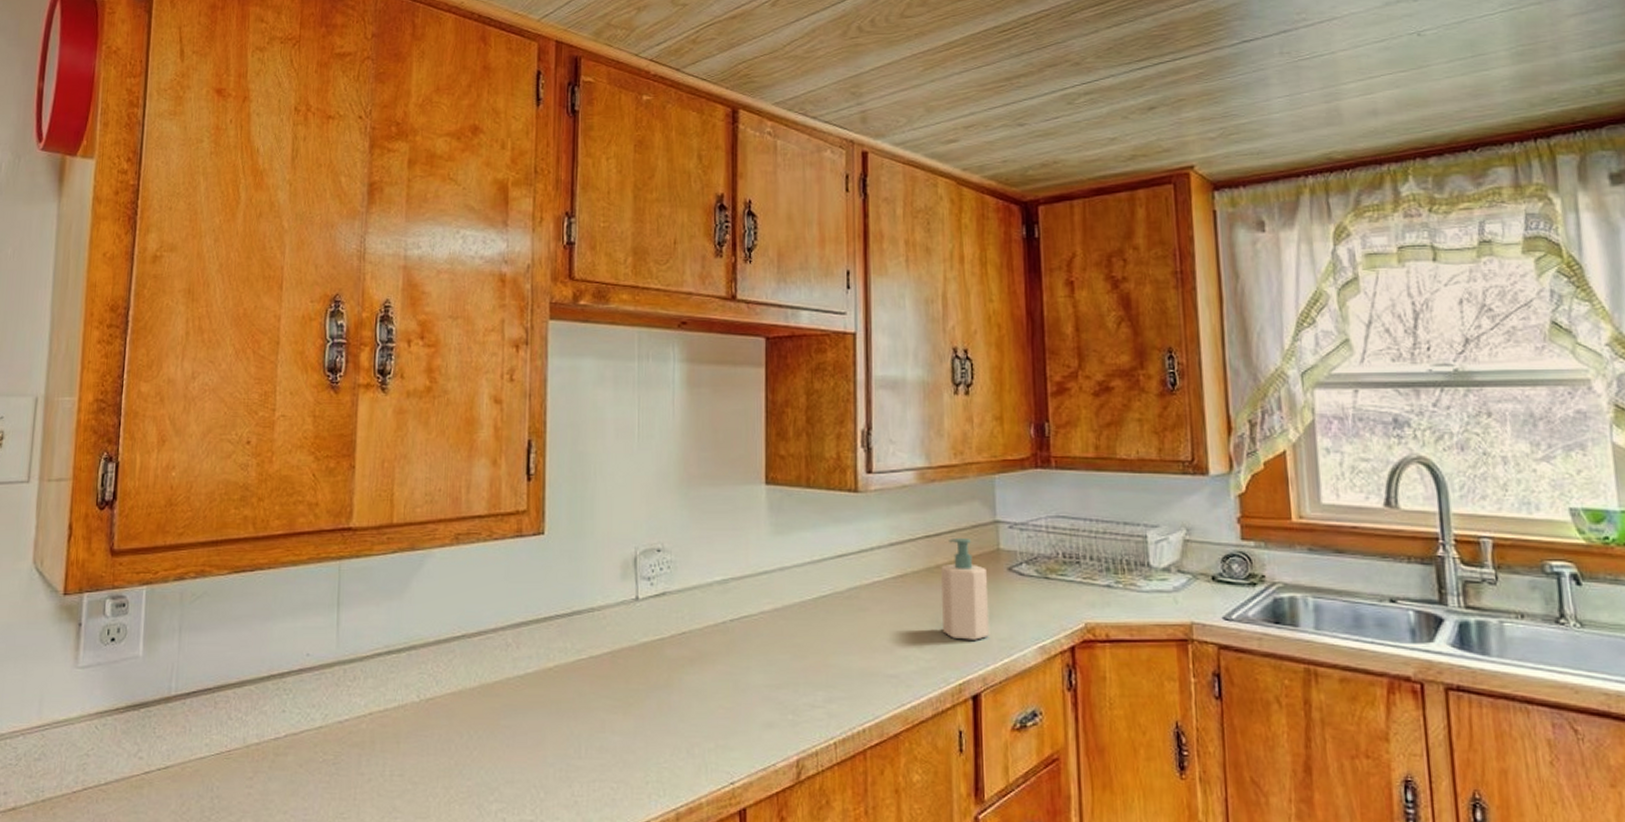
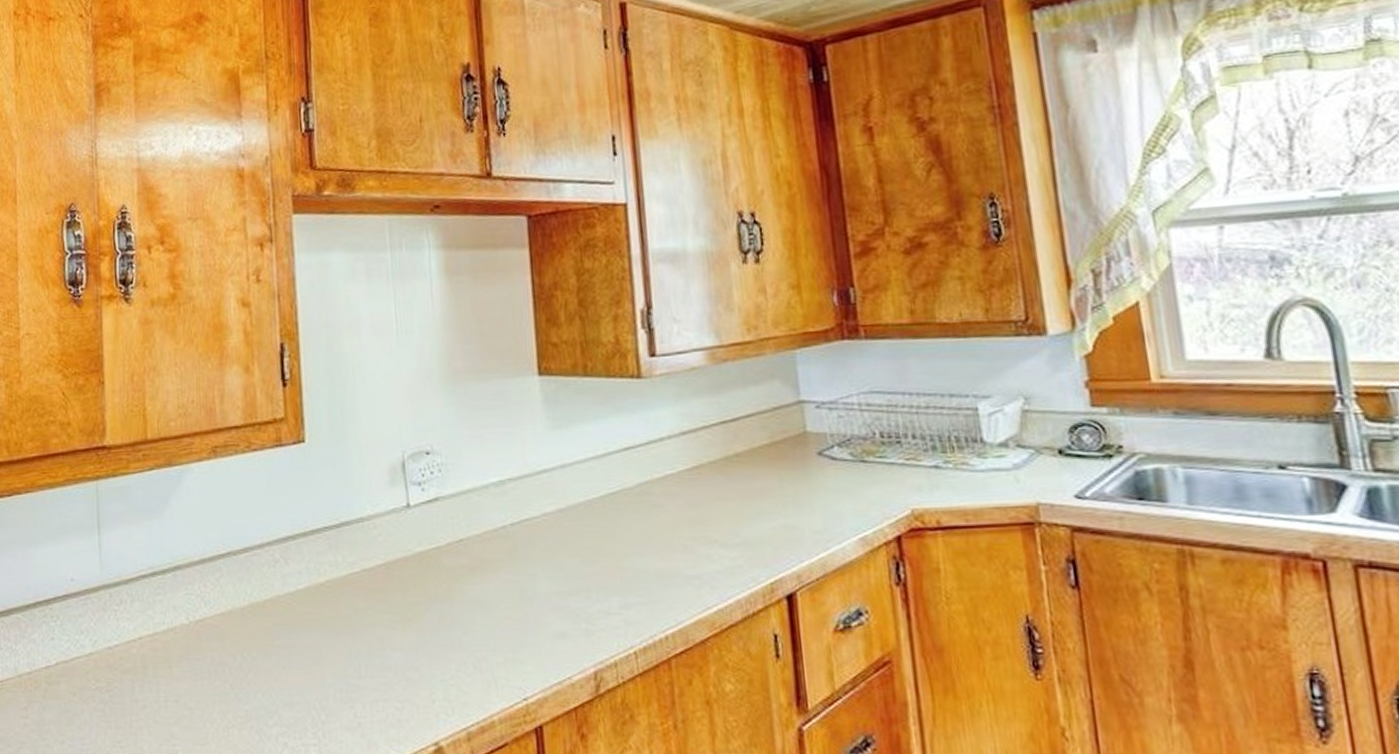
soap bottle: present [941,539,990,640] -> none [741,422,802,534]

